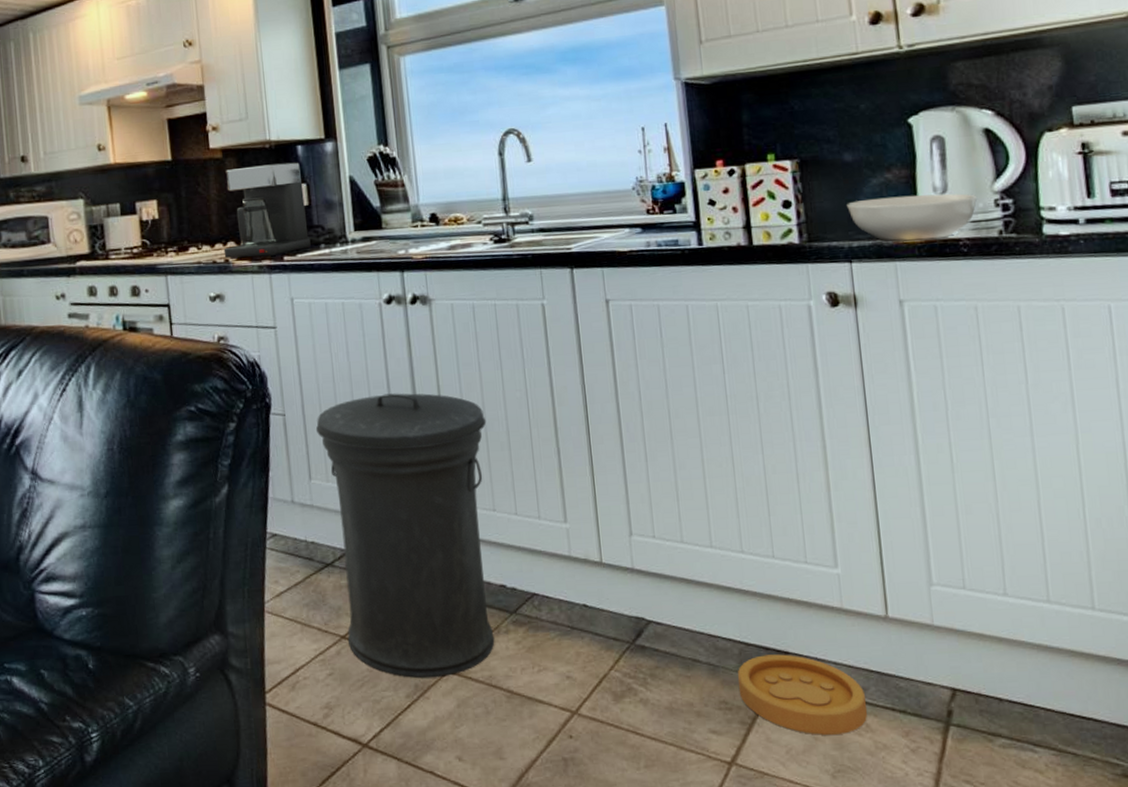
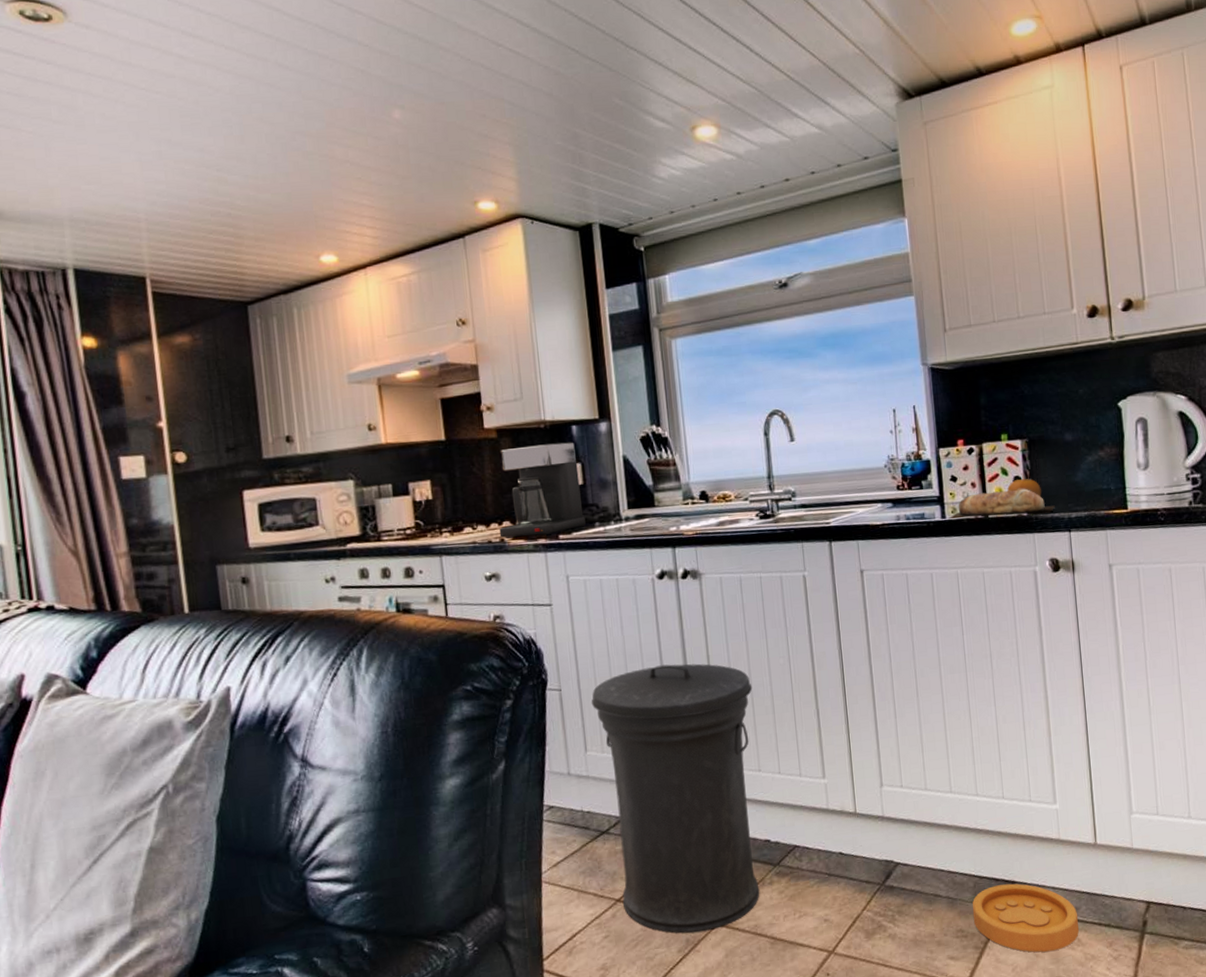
bread loaf: none [706,214,833,246] -> present [949,488,1055,519]
fruit: none [775,196,816,223] -> present [1007,472,1042,496]
bowl: present [846,193,978,243] -> none [1066,469,1173,514]

